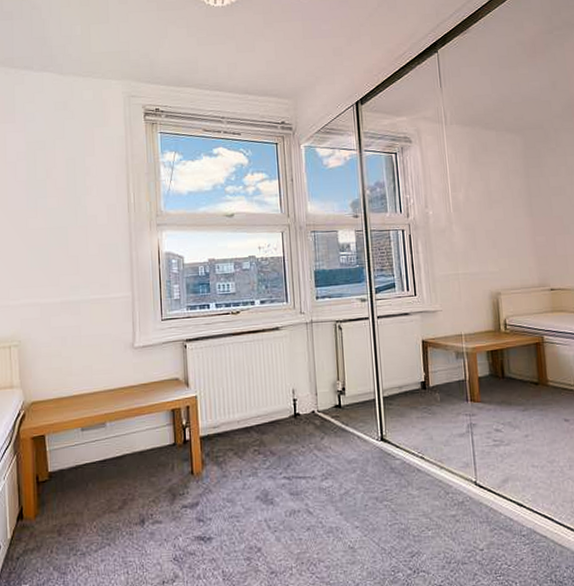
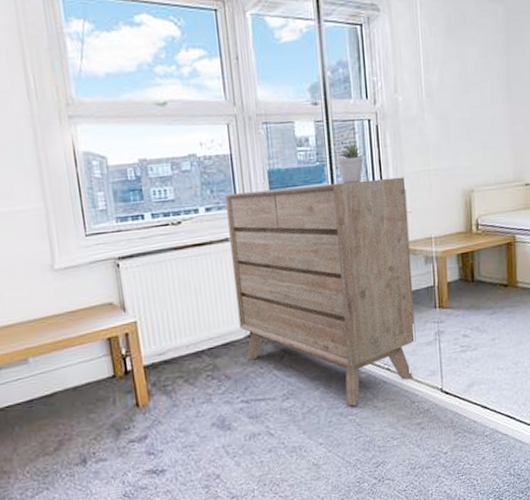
dresser: none [277,279,449,491] -> present [224,176,416,406]
potted plant: none [373,248,399,284] -> present [336,141,365,184]

